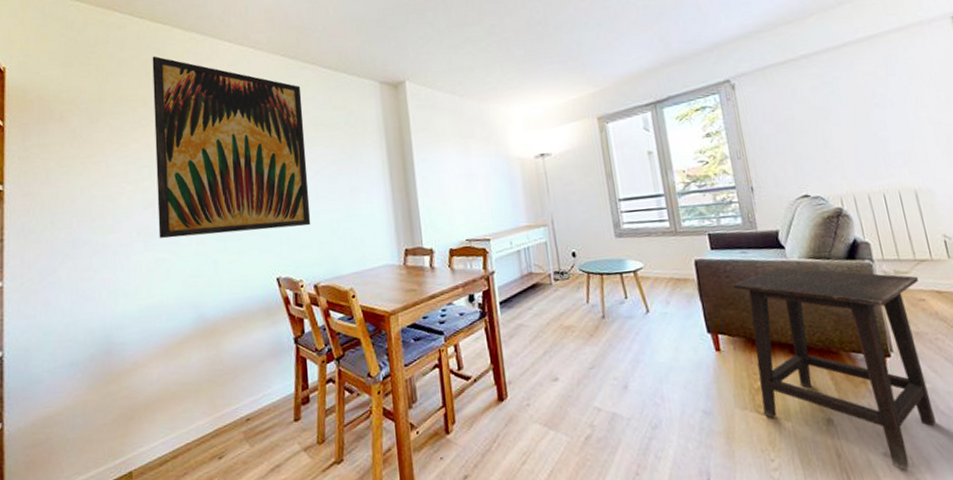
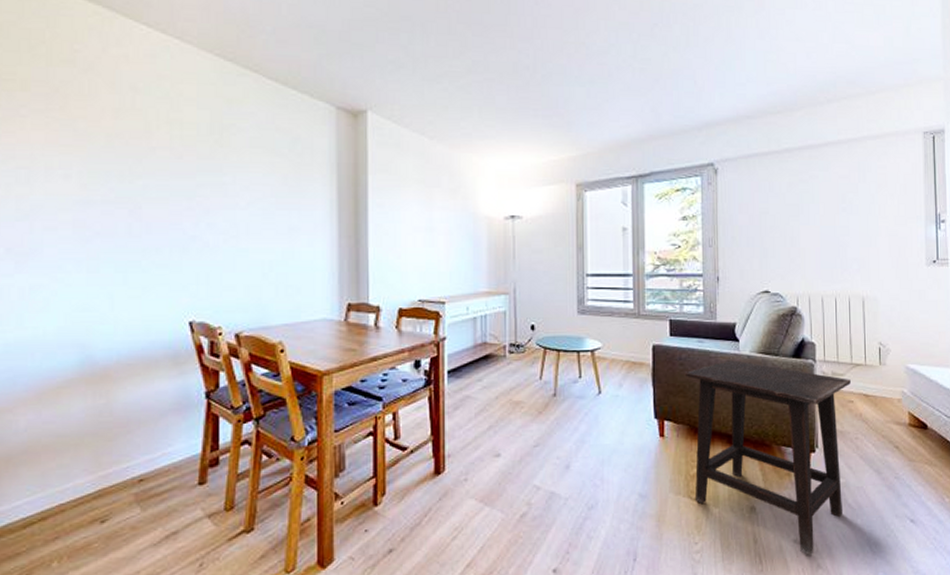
wall art: present [152,56,311,239] -> none [36,27,238,265]

